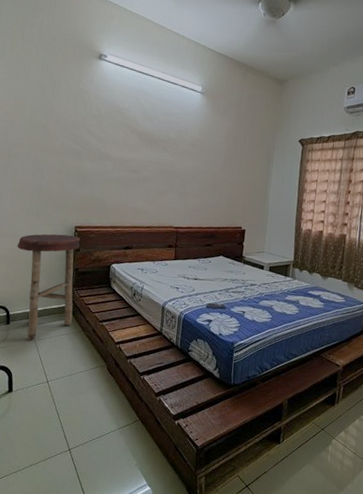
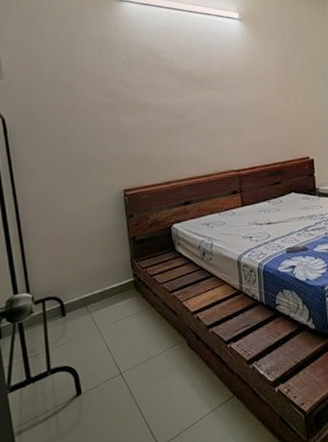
stool: present [17,234,80,340] -> none [60,201,138,329]

